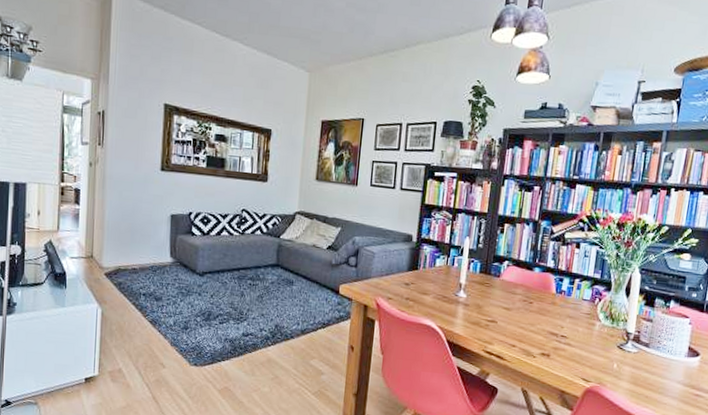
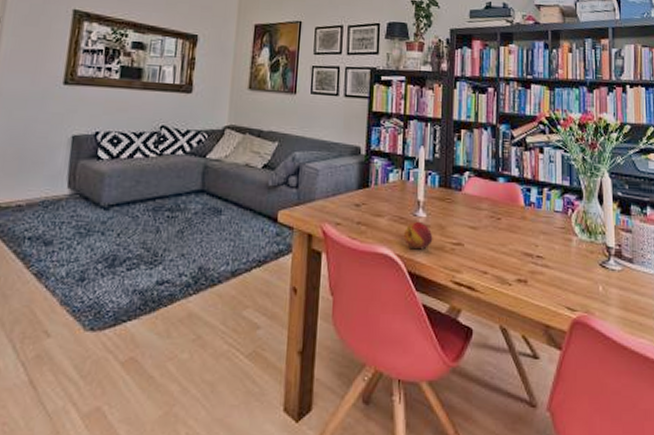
fruit: none [445,300,471,324] -> present [403,221,433,250]

